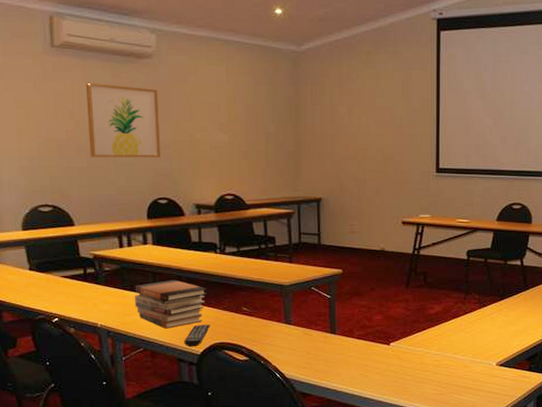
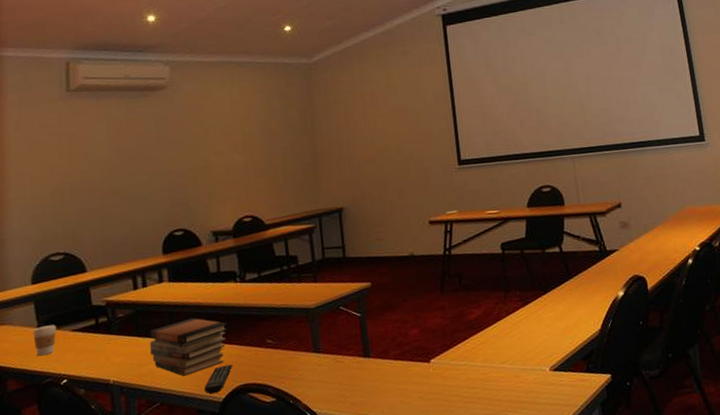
coffee cup: none [25,269,48,295] -> present [33,325,57,356]
wall art: present [86,82,160,158] -> none [101,119,176,197]

